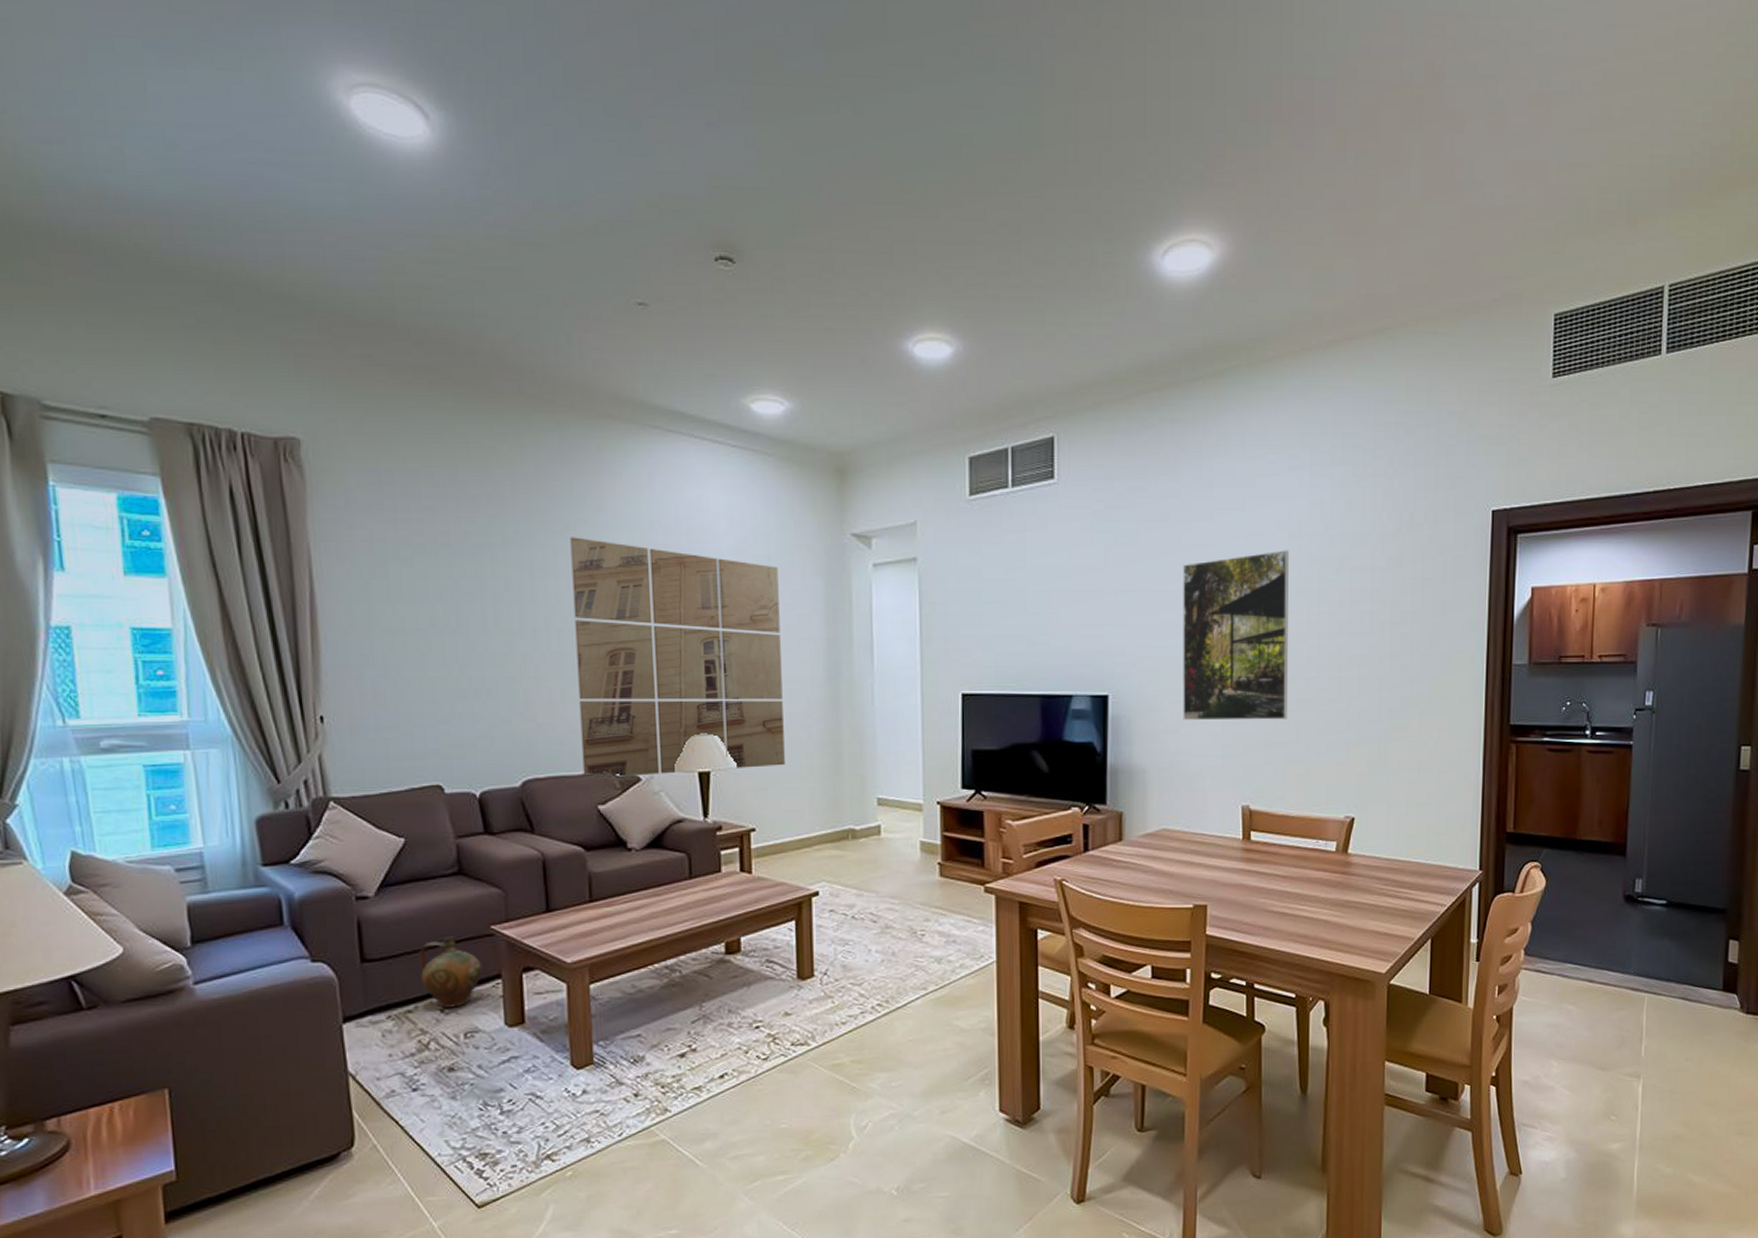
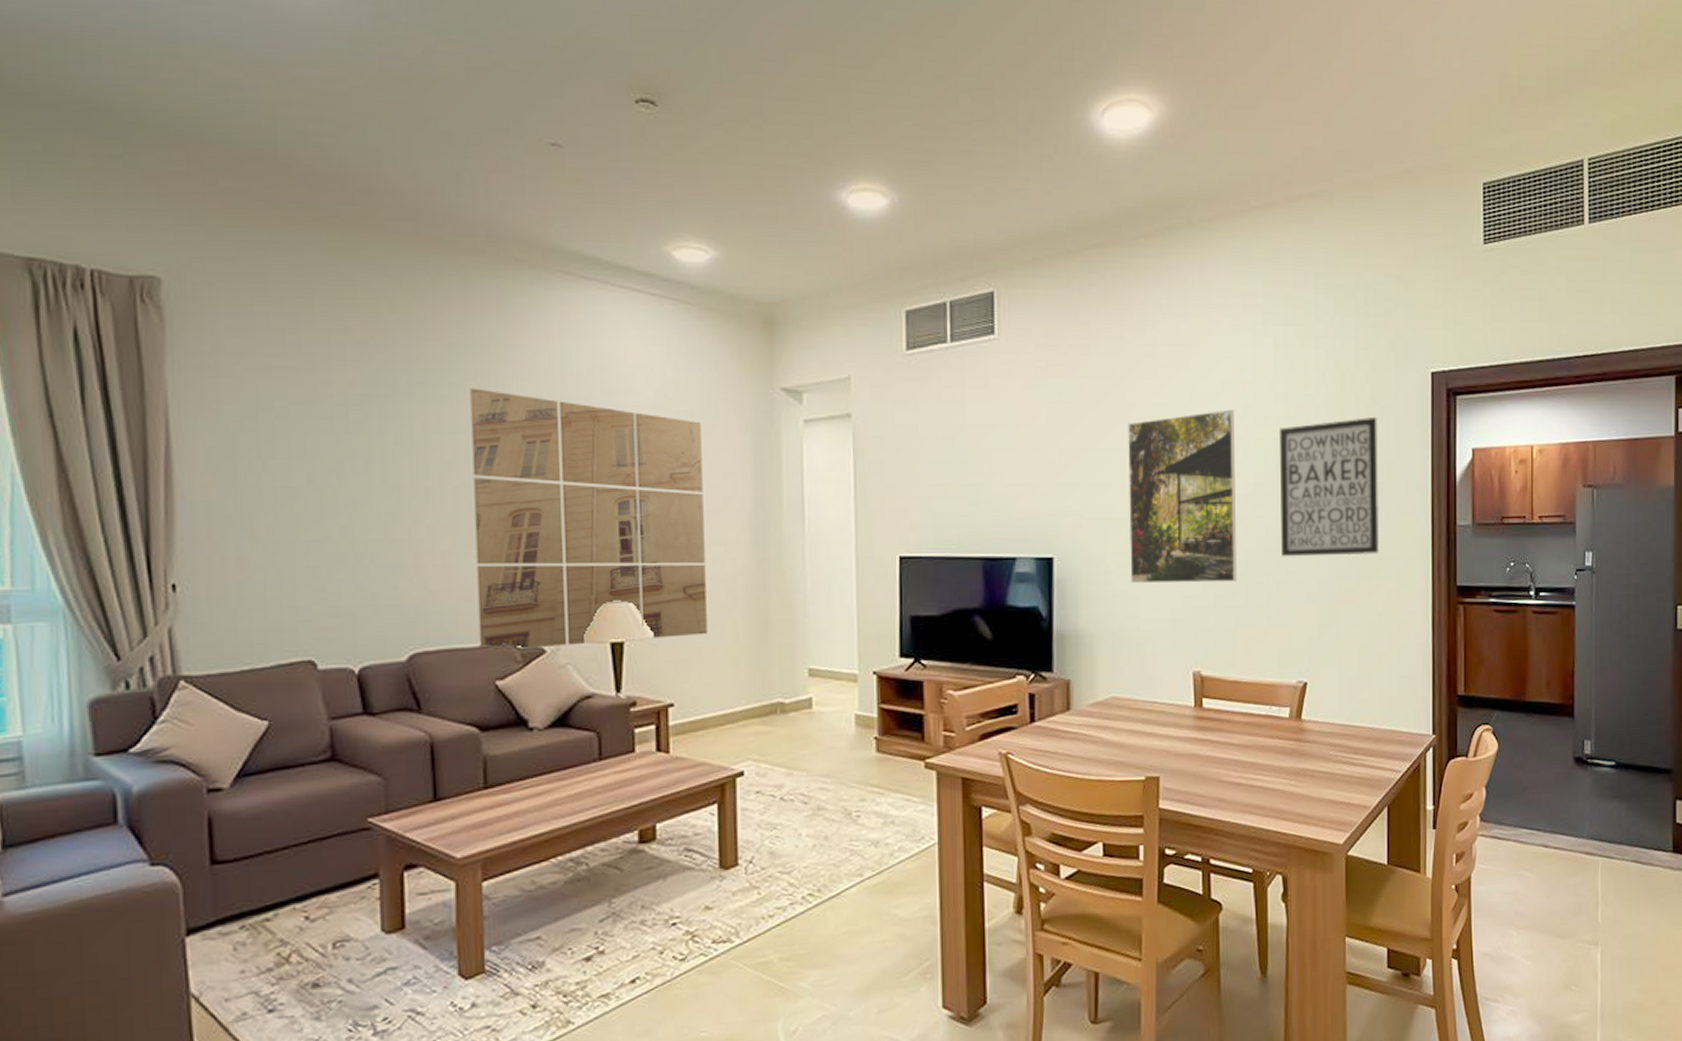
ceramic jug: present [419,935,483,1009] -> none [280,830,357,915]
wall art: none [1333,556,1434,696] -> present [1280,416,1380,557]

